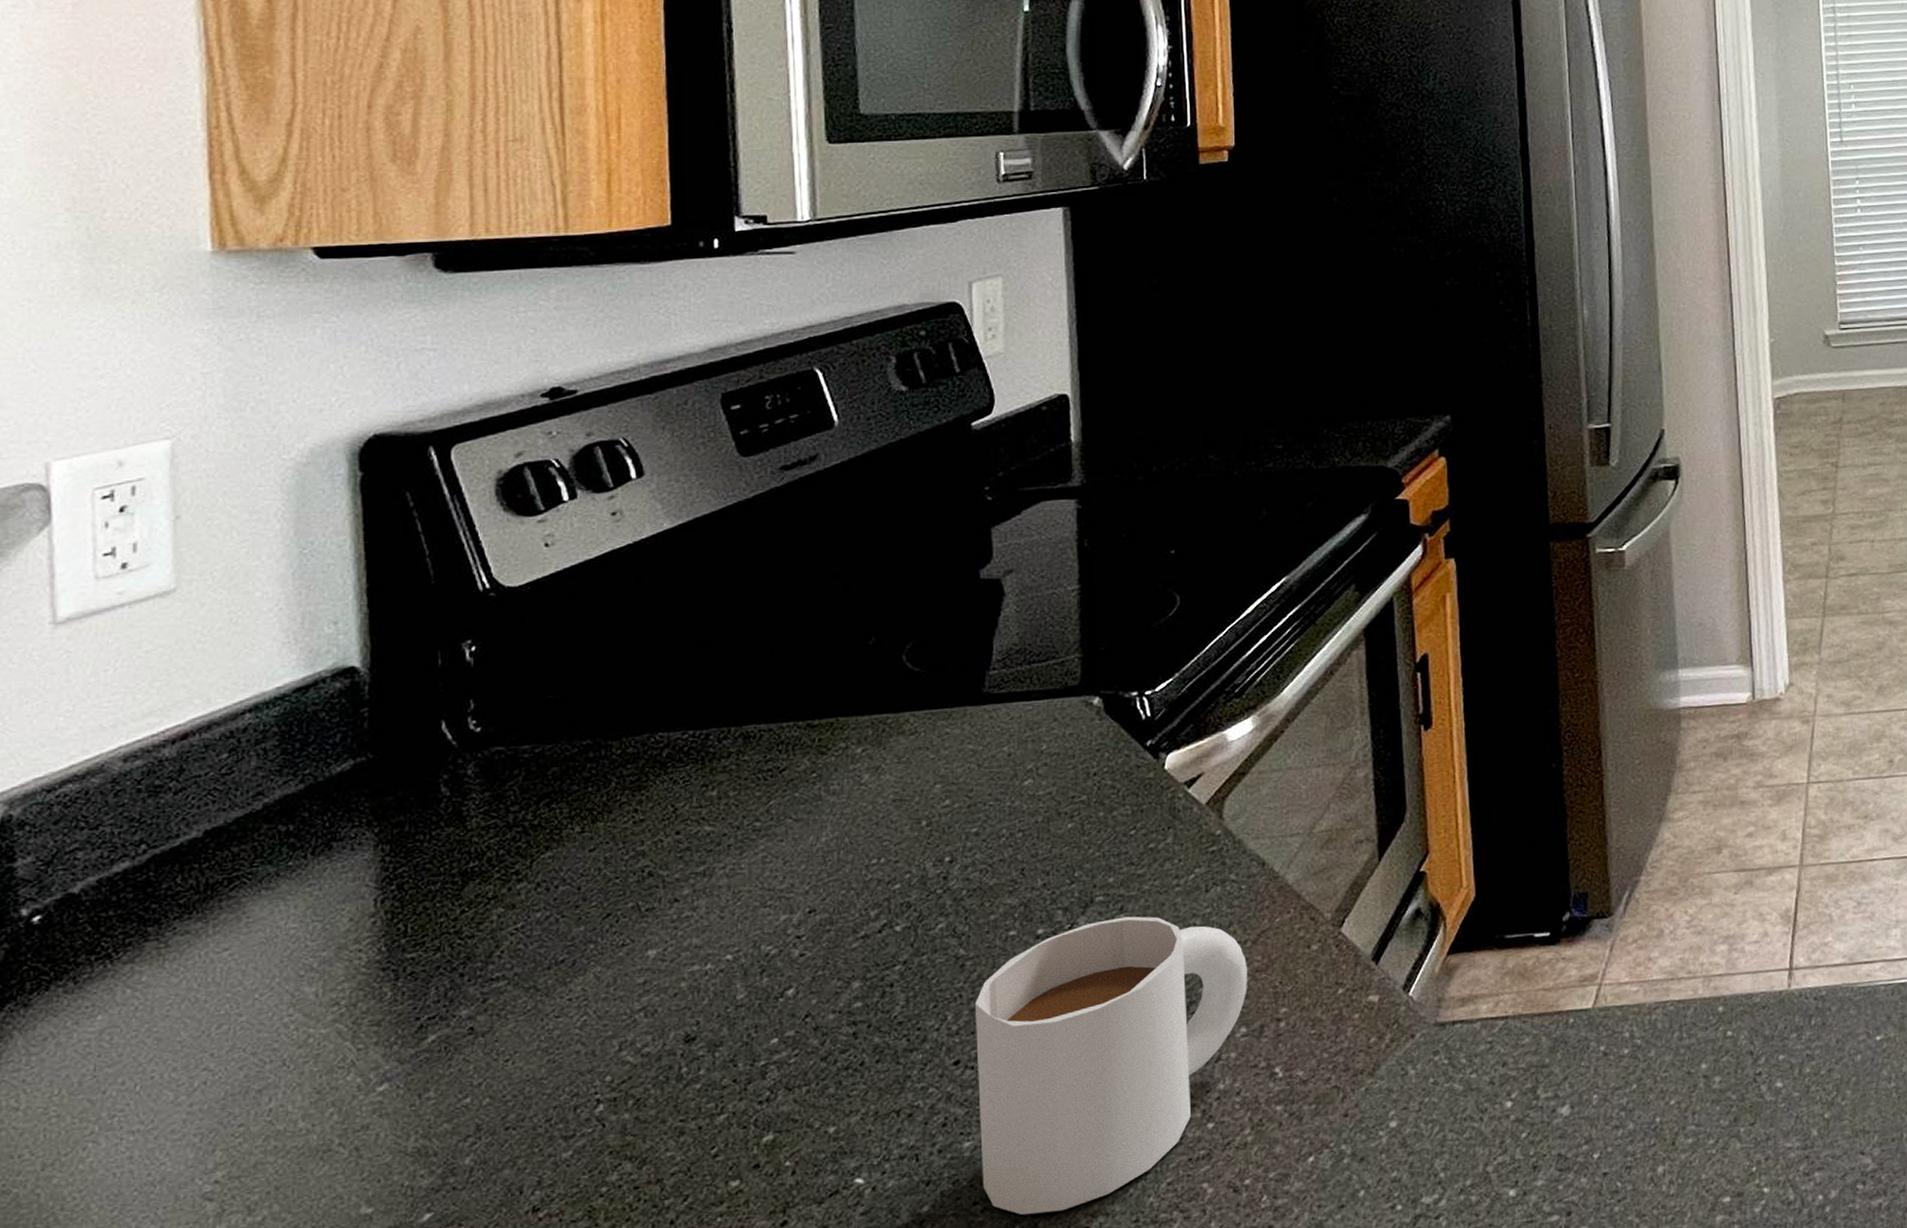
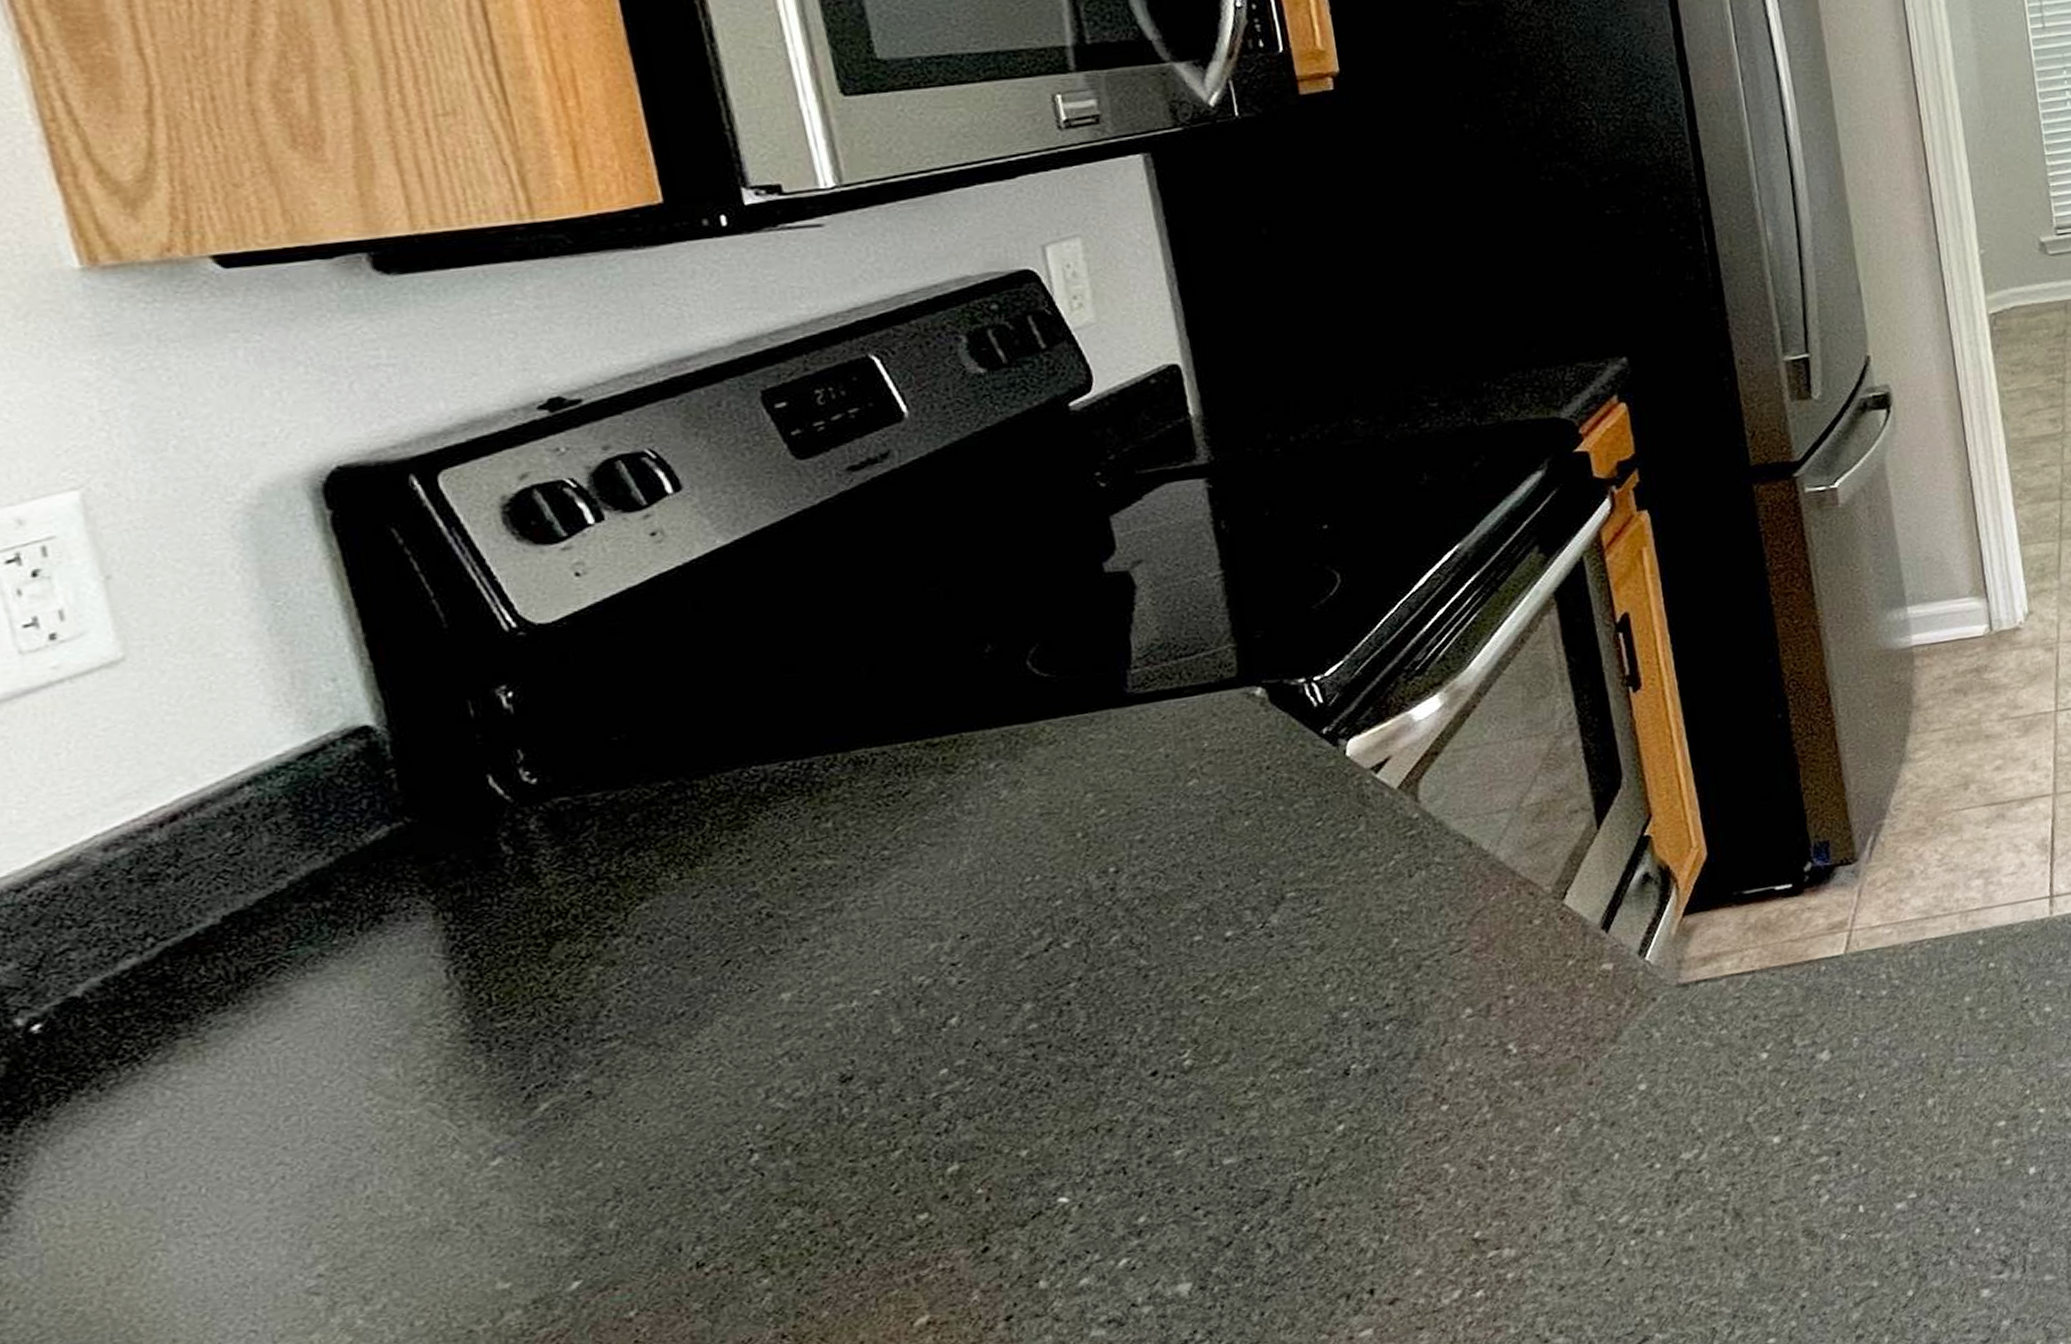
mug: present [975,916,1248,1215] -> none [1166,907,1468,1215]

